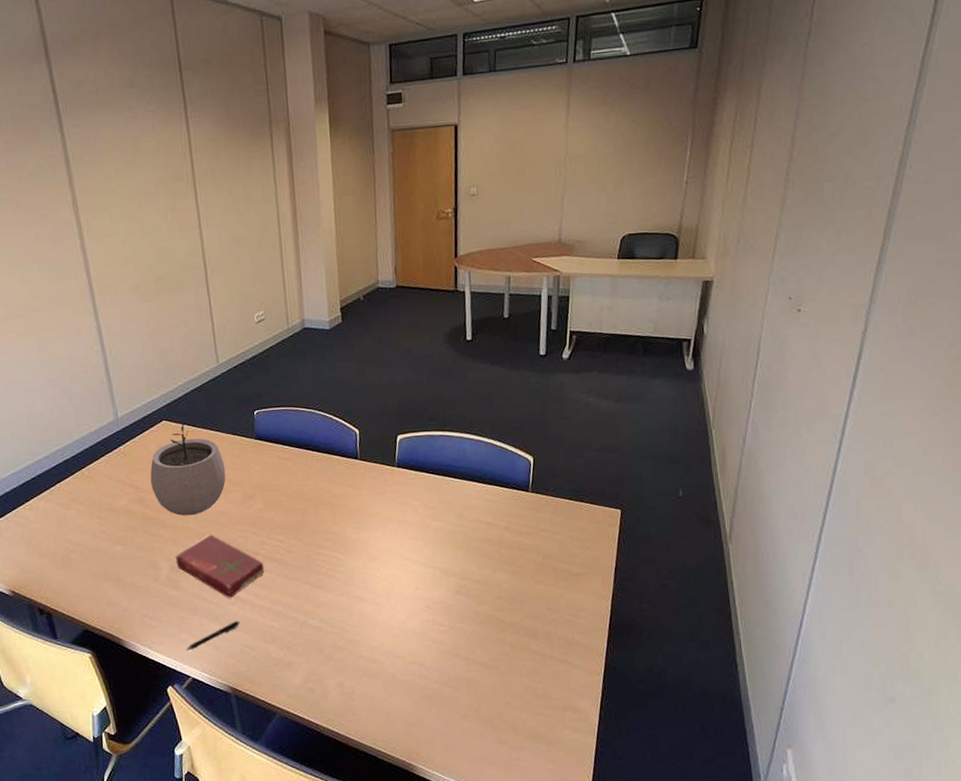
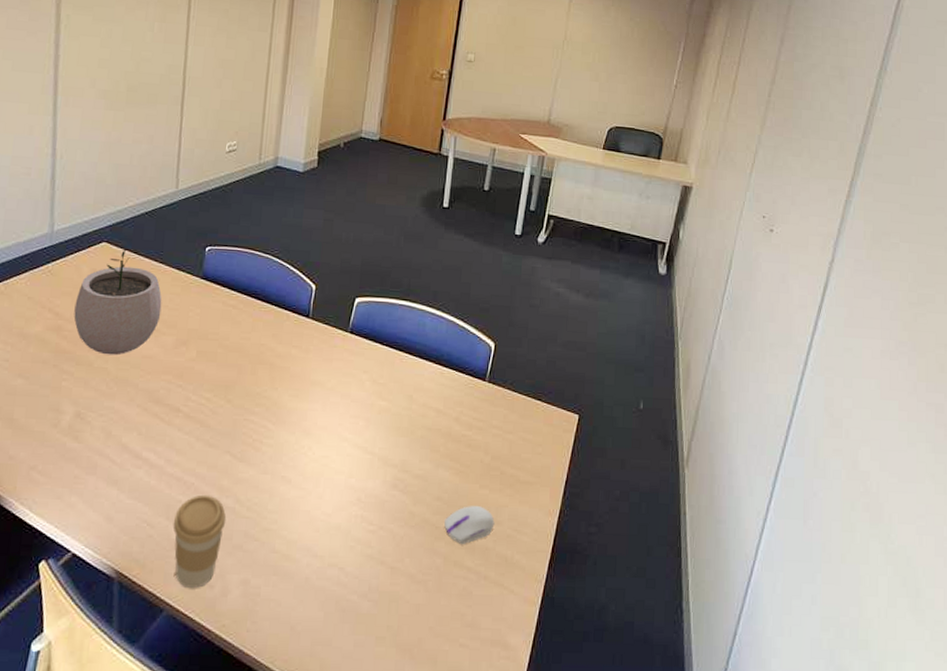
book: present [175,535,265,598] -> none [83,381,184,459]
pen: present [186,620,241,650] -> none [72,487,143,518]
coffee cup: none [270,619,316,694] -> present [173,494,227,588]
computer mouse: none [506,599,554,633] -> present [443,506,495,544]

